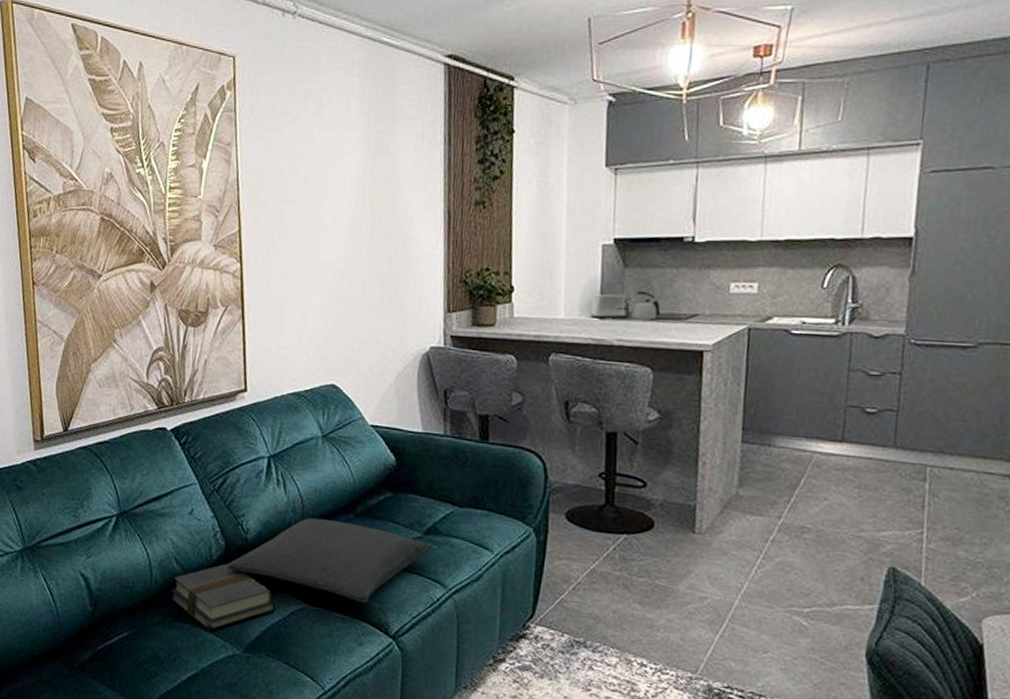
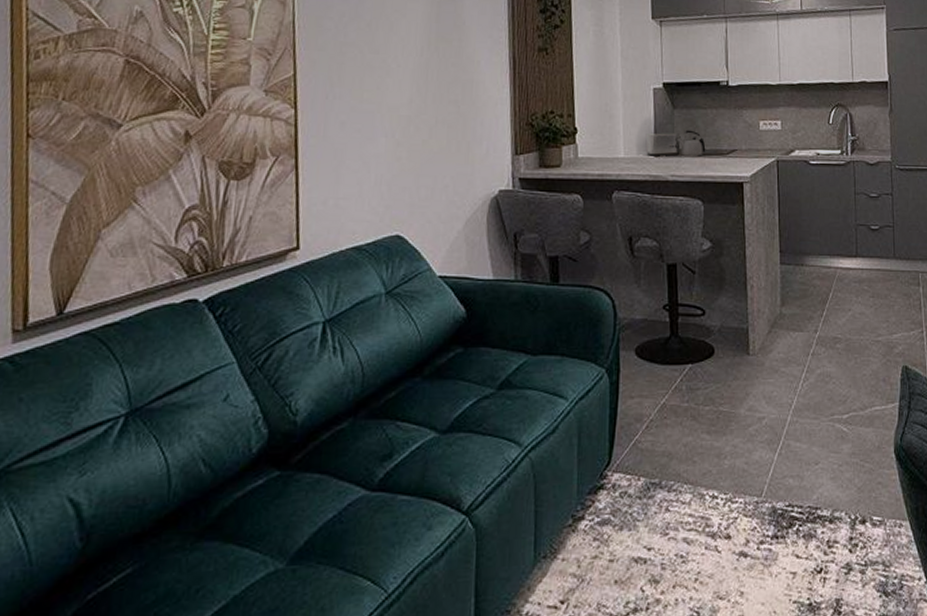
book: present [170,563,276,633] -> none [194,455,330,548]
pillow: present [227,518,432,604] -> none [269,387,505,479]

